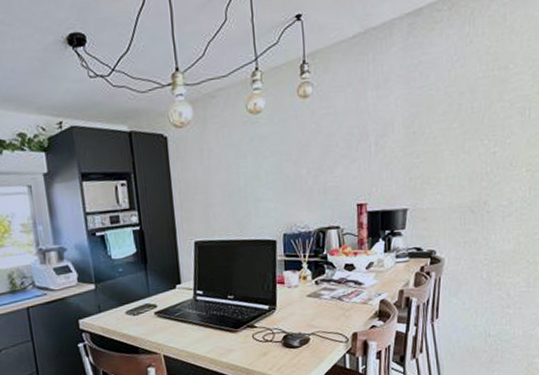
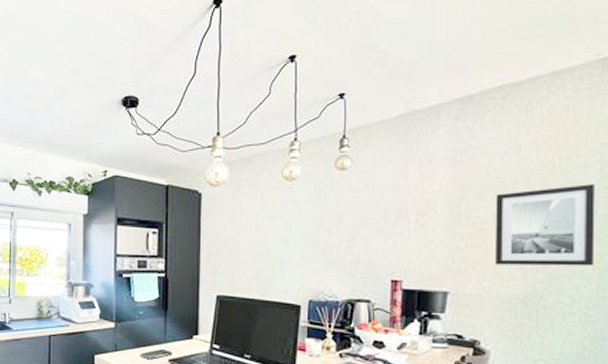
wall art: none [445,90,528,178] -> present [496,184,595,266]

